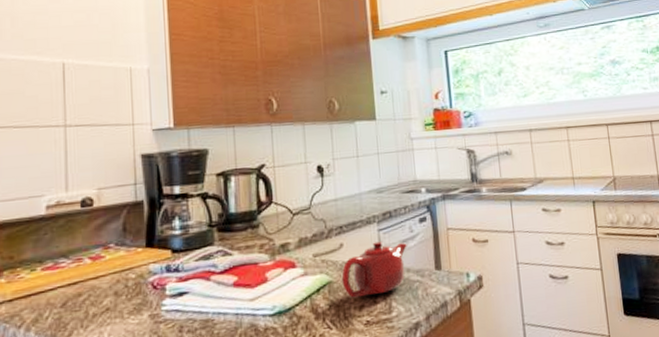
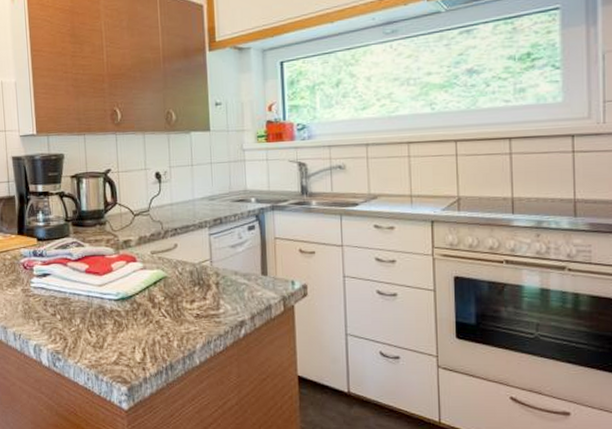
teapot: present [341,241,407,298] -> none [175,245,236,293]

